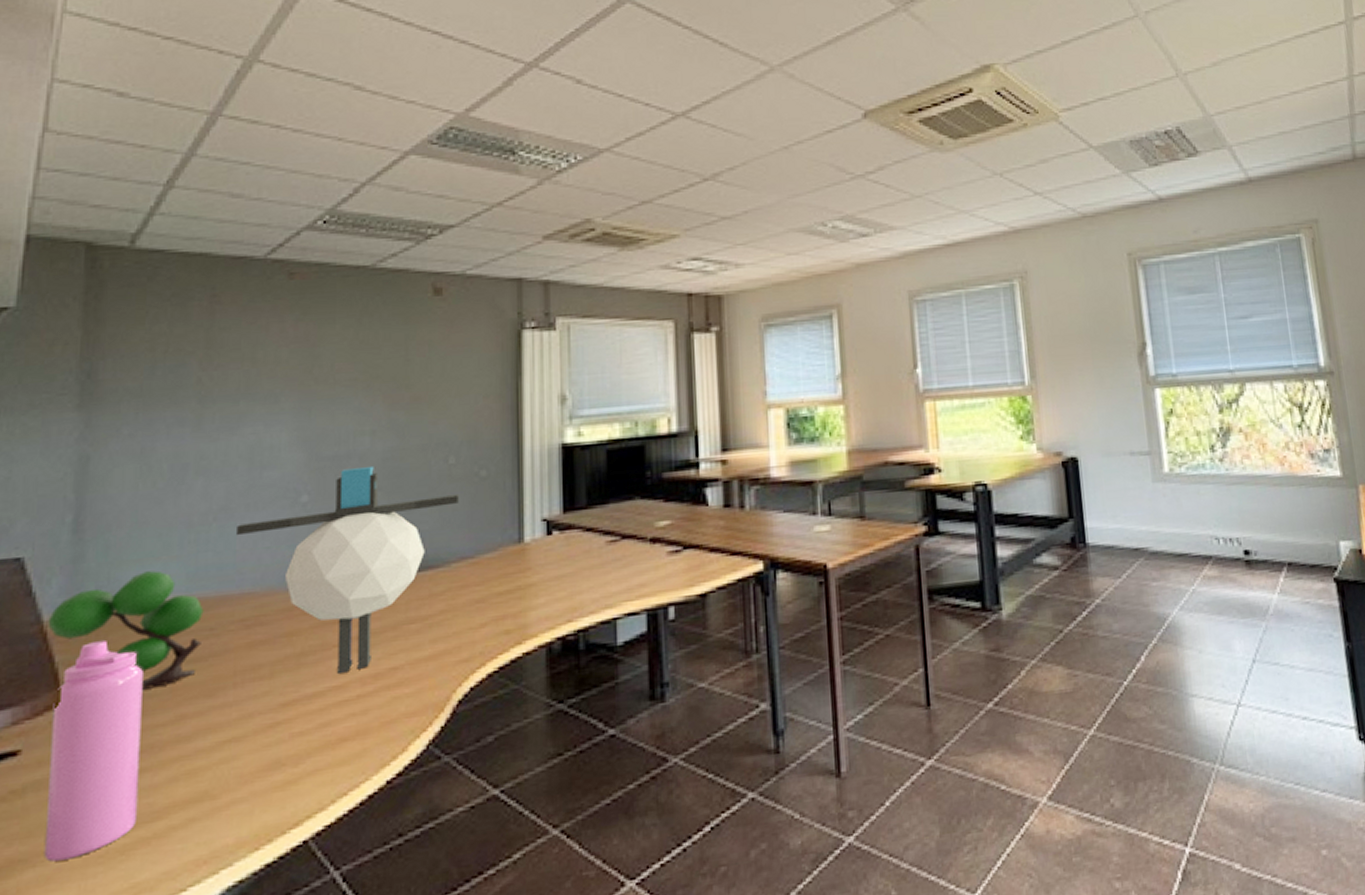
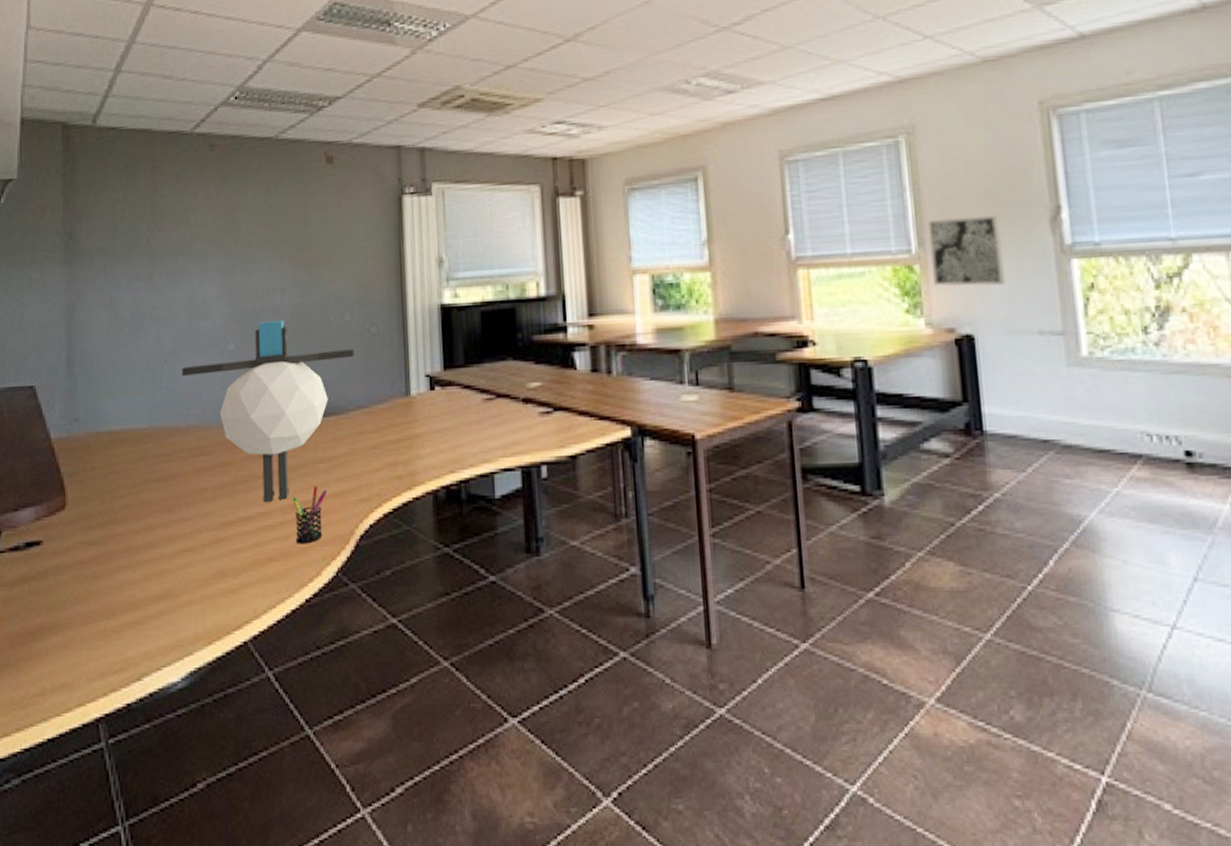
water bottle: present [43,639,143,862] -> none [62,457,124,632]
plant: present [47,570,204,690] -> none [54,403,162,501]
pen holder: none [375,649,420,718] -> present [292,485,328,544]
wall art: none [1038,350,1103,415] -> present [927,215,1005,286]

